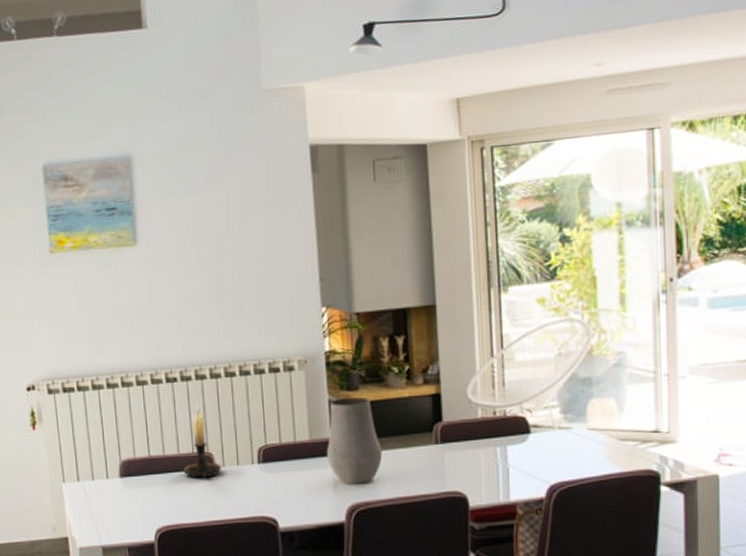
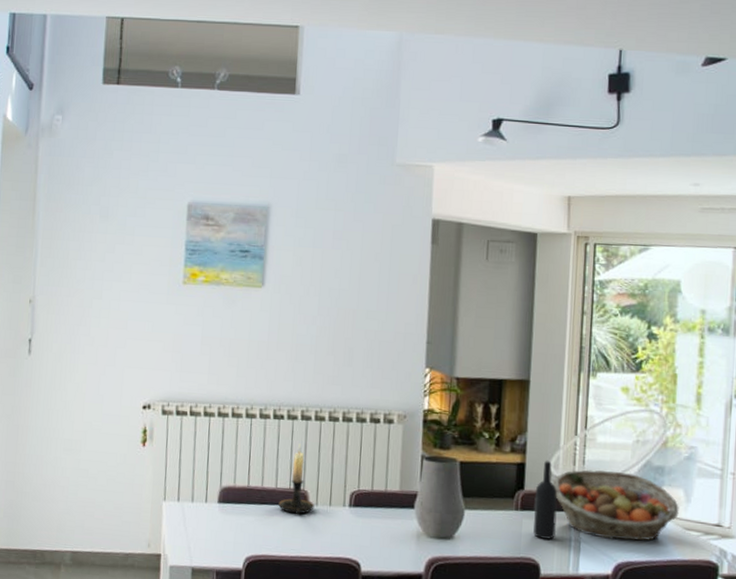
wine bottle: none [454,388,482,470] -> present [533,461,558,540]
fruit basket: none [473,389,612,461] -> present [553,470,679,541]

